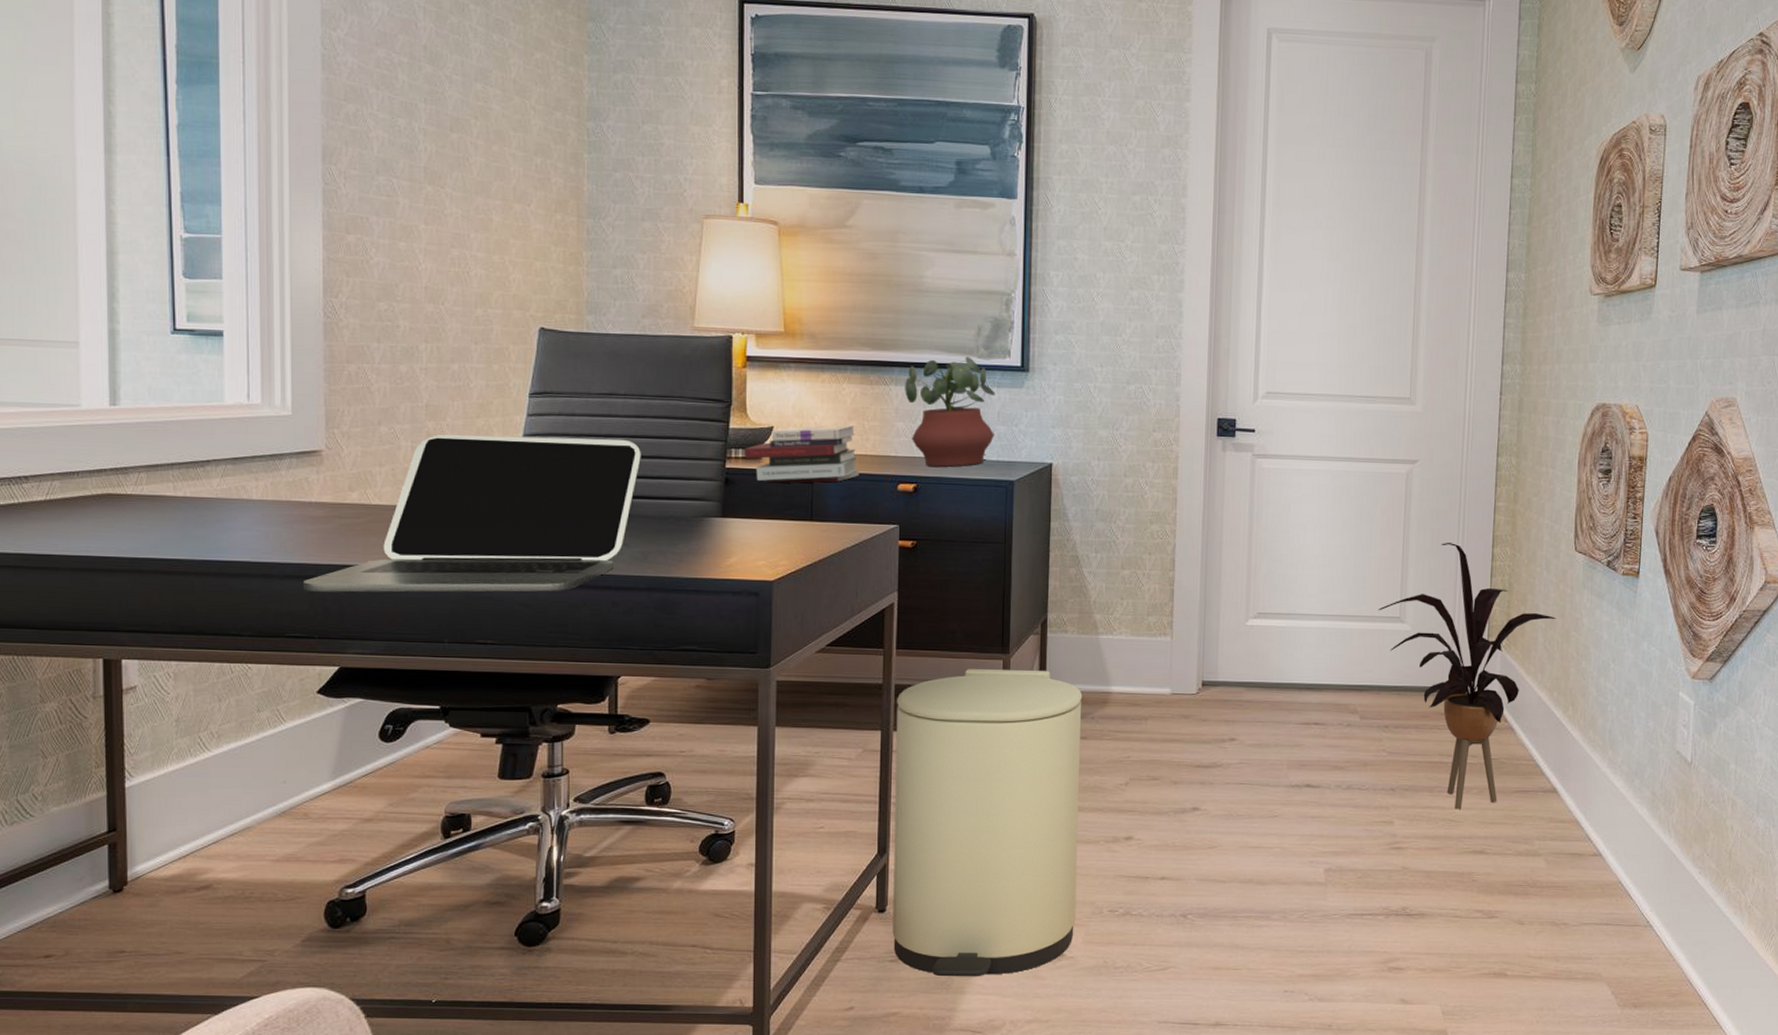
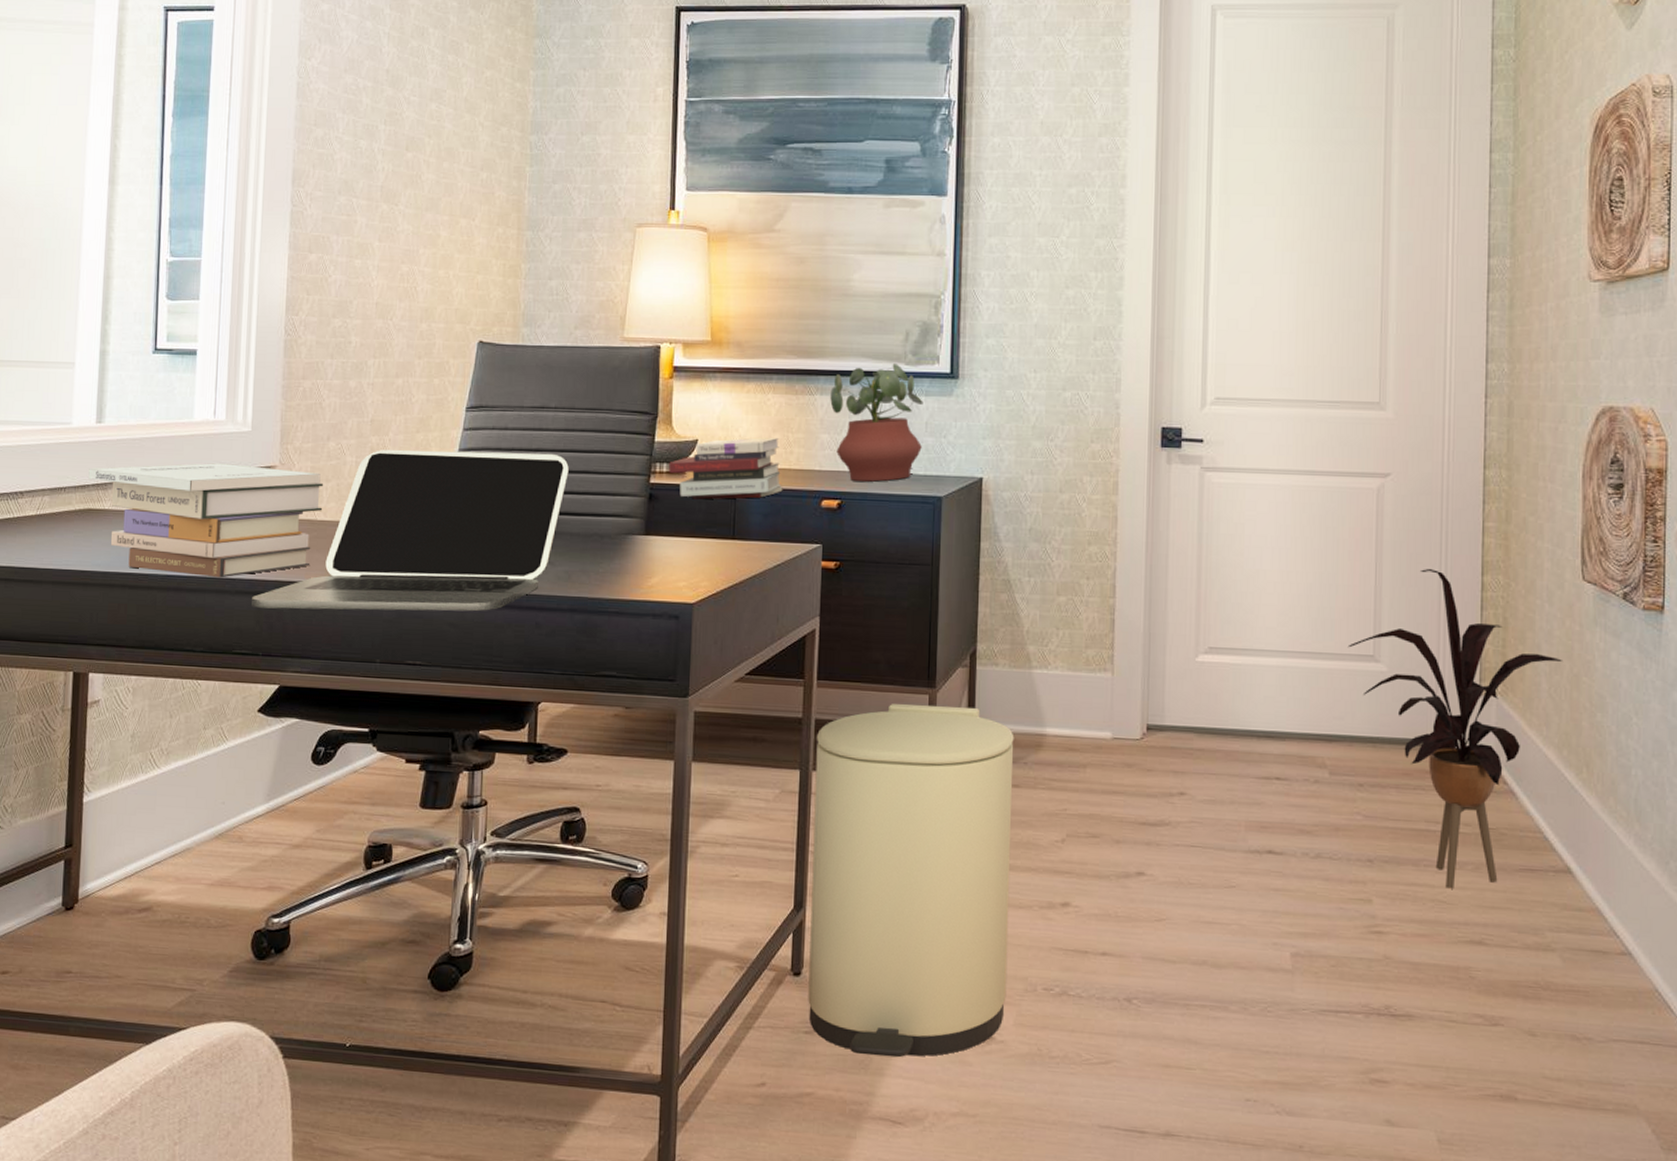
books: none [105,447,377,563] -> present [88,463,324,578]

